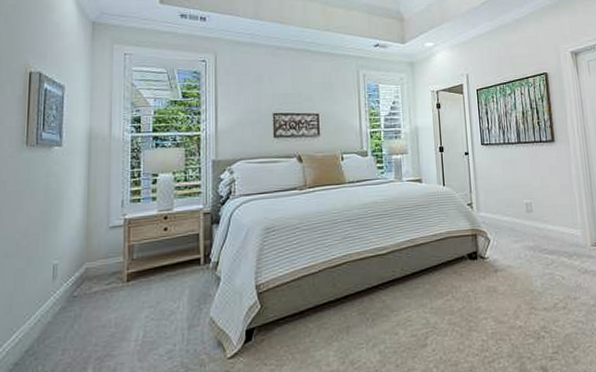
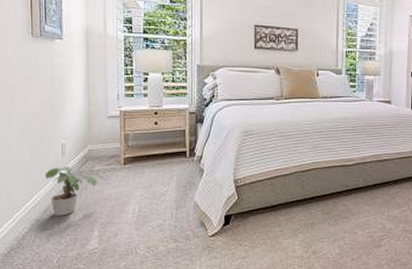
potted plant: none [30,290,105,355] -> present [45,166,106,216]

